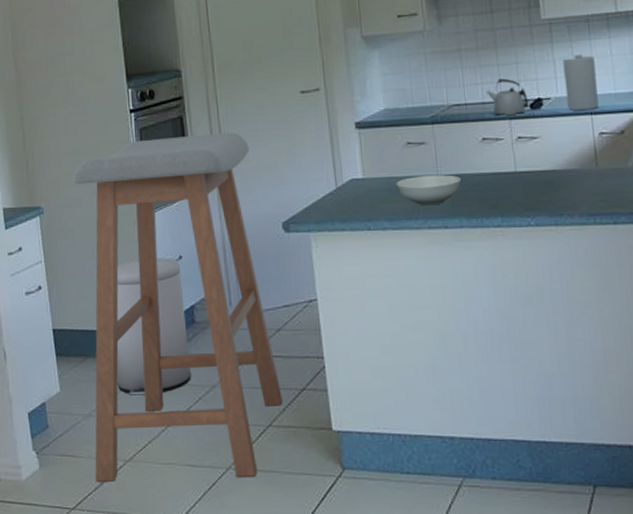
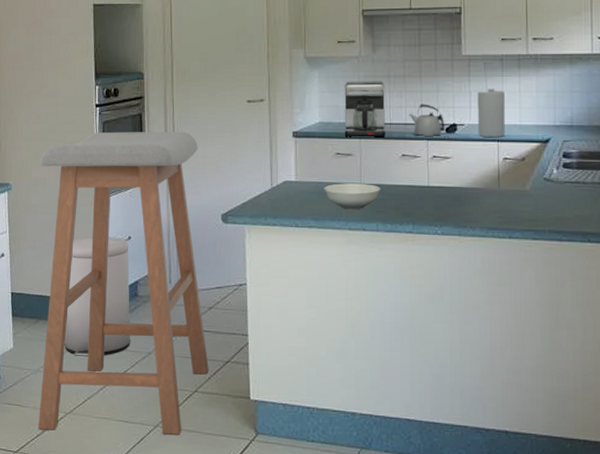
coffee maker: none [409,56,462,124] -> present [344,81,386,138]

